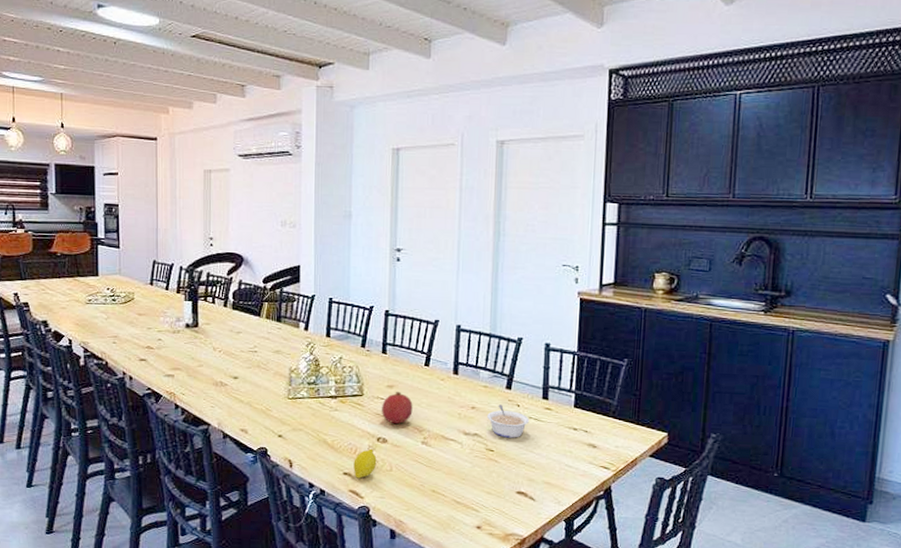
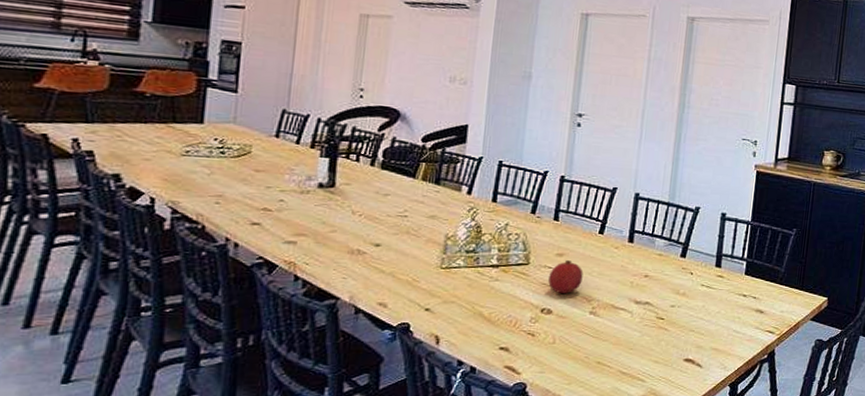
fruit: present [353,448,377,479] -> none [511,320,539,353]
legume: present [487,404,530,438] -> none [660,273,702,306]

